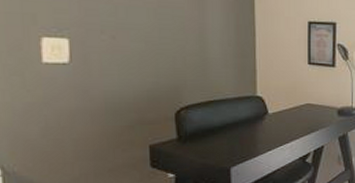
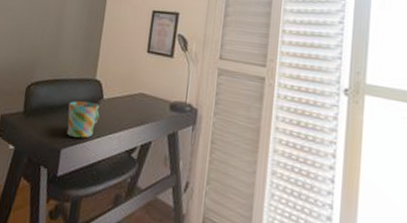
mug: none [231,118,267,154] -> present [66,101,100,138]

